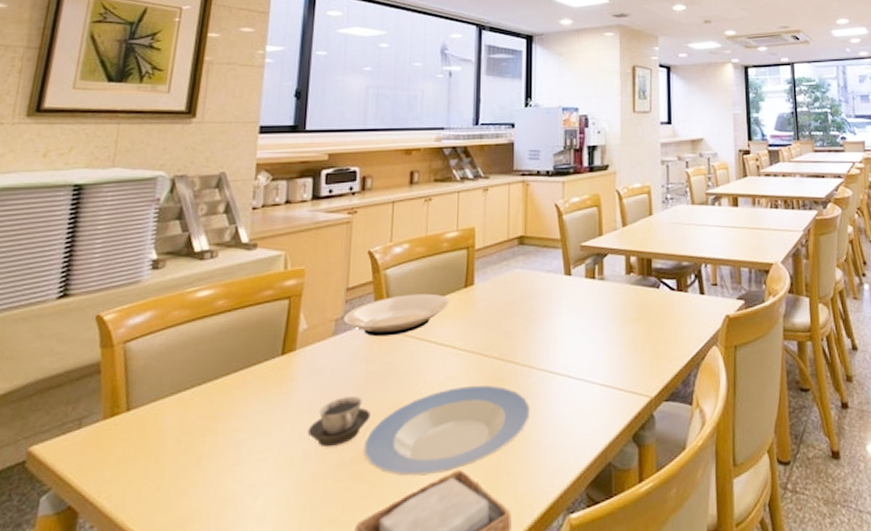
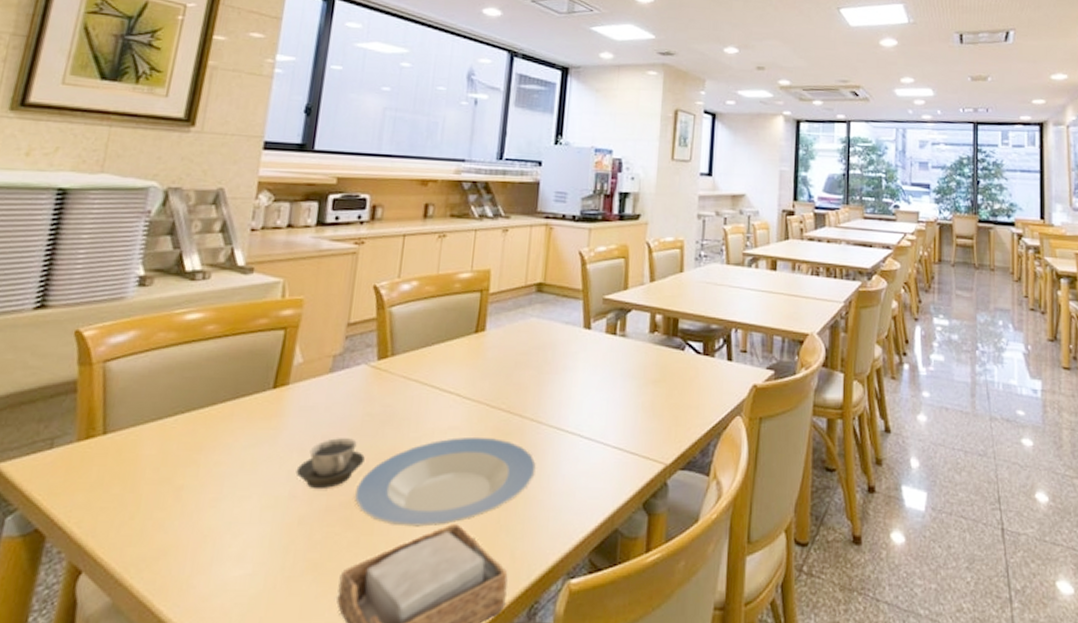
plate: present [343,293,449,337] -> none [342,335,457,378]

